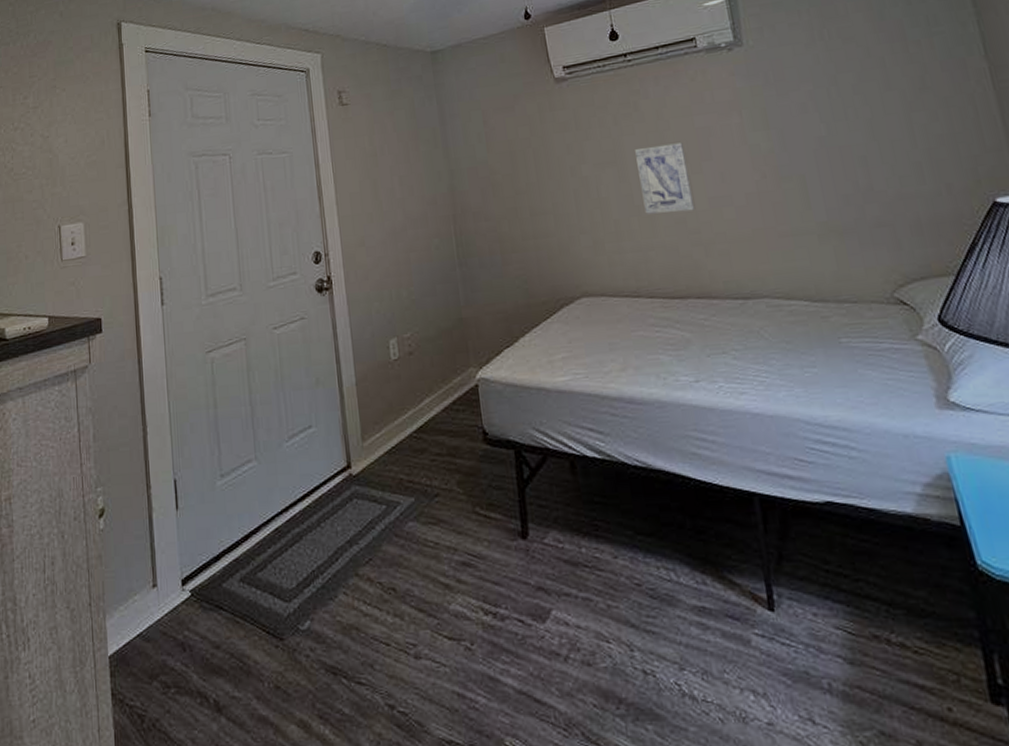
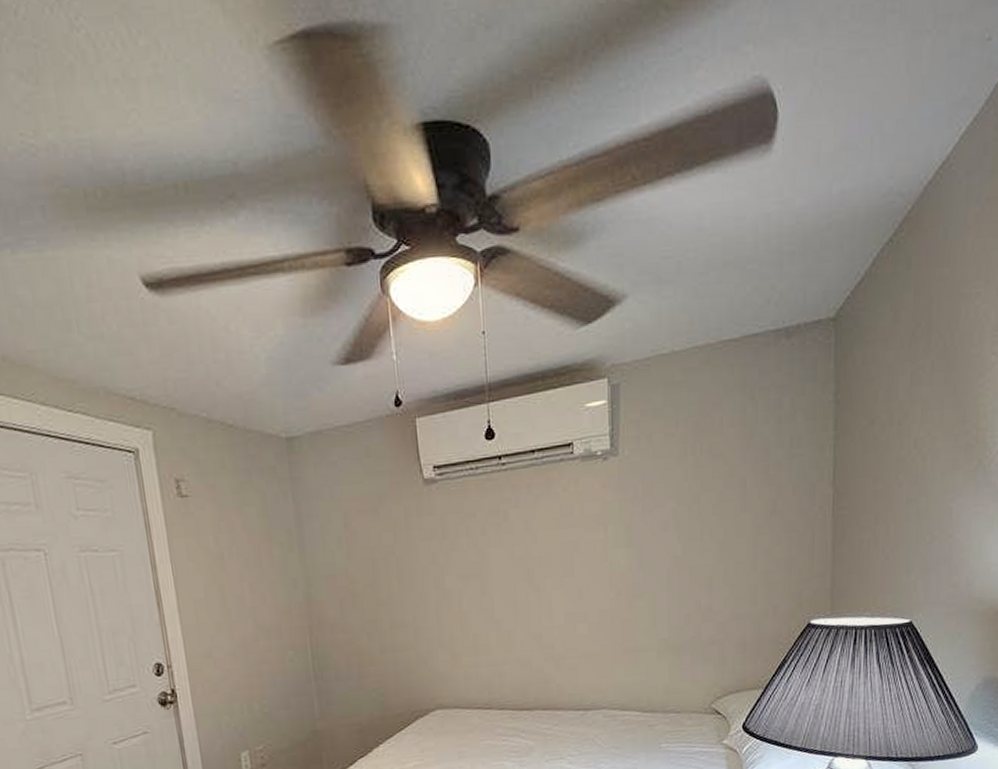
wall art: present [635,142,696,214] -> none [500,556,552,629]

